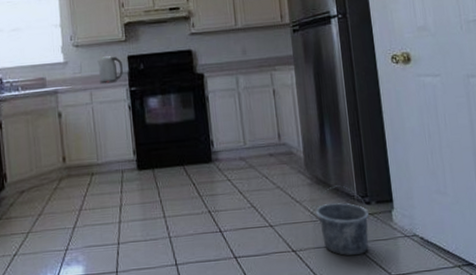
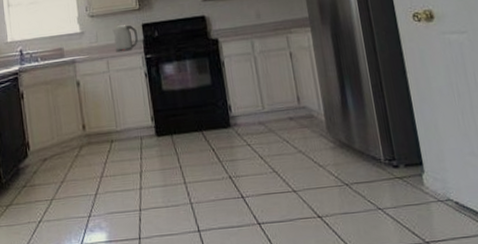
bucket: present [315,185,370,256] -> none [340,148,399,222]

